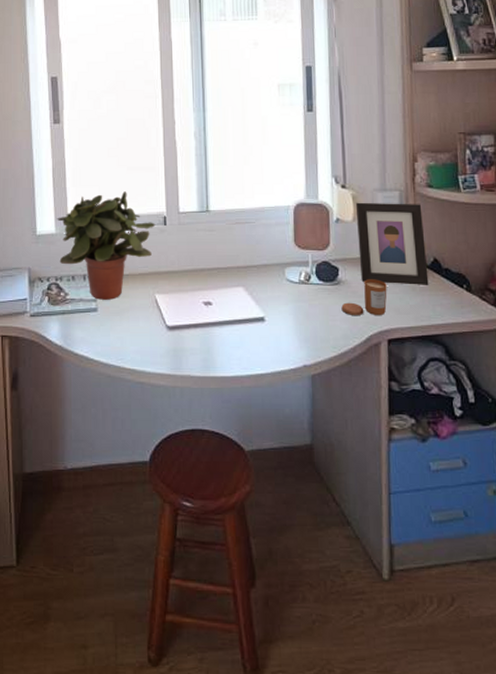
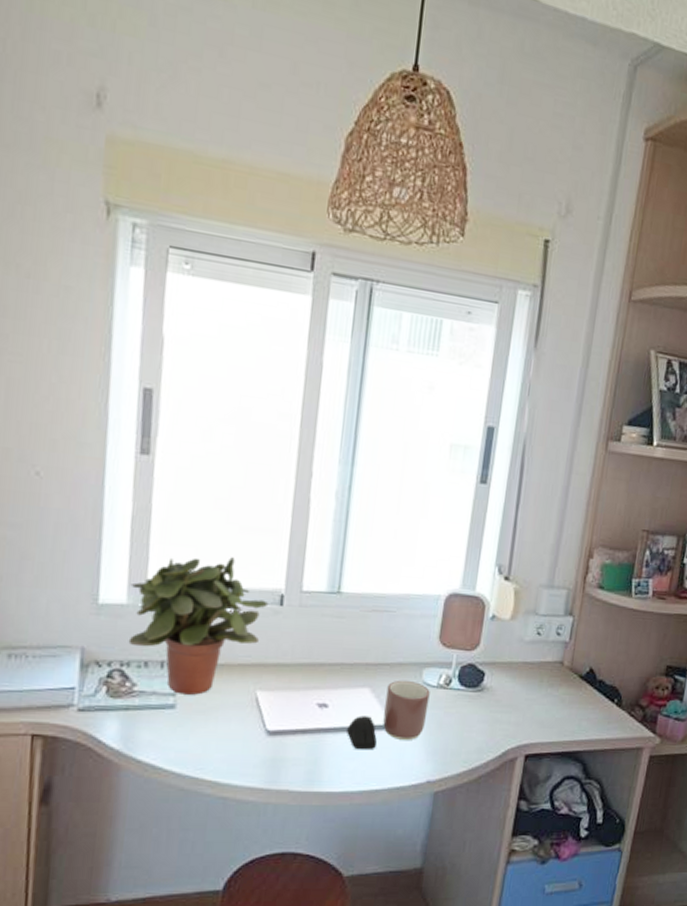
computer mouse: none [230,310,256,339] -> present [347,715,377,749]
mug: none [257,278,295,331] -> present [383,680,430,741]
candle: present [341,279,387,315] -> none [480,687,535,728]
picture frame: present [355,202,429,285] -> none [508,598,588,697]

